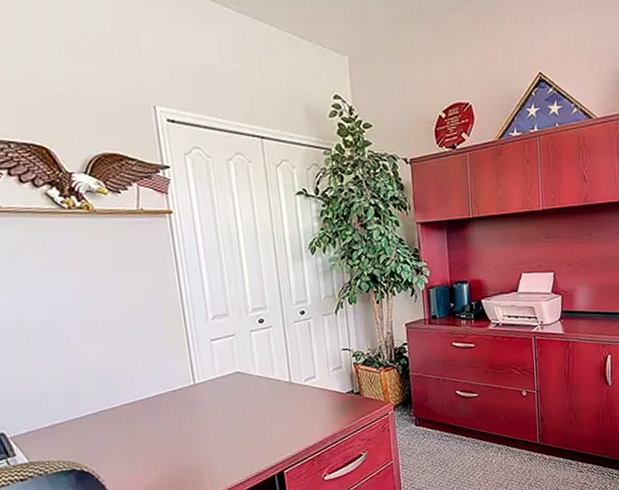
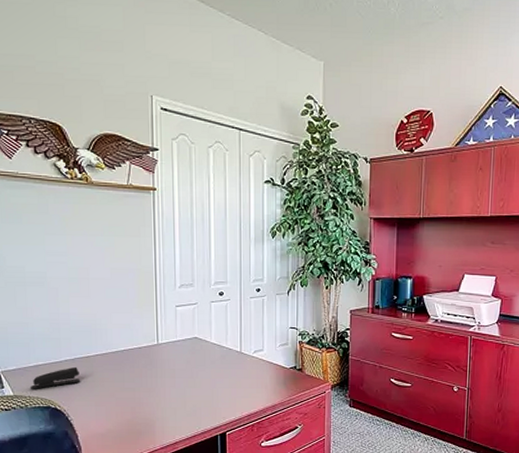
stapler: none [47,420,107,453] -> present [30,366,80,389]

